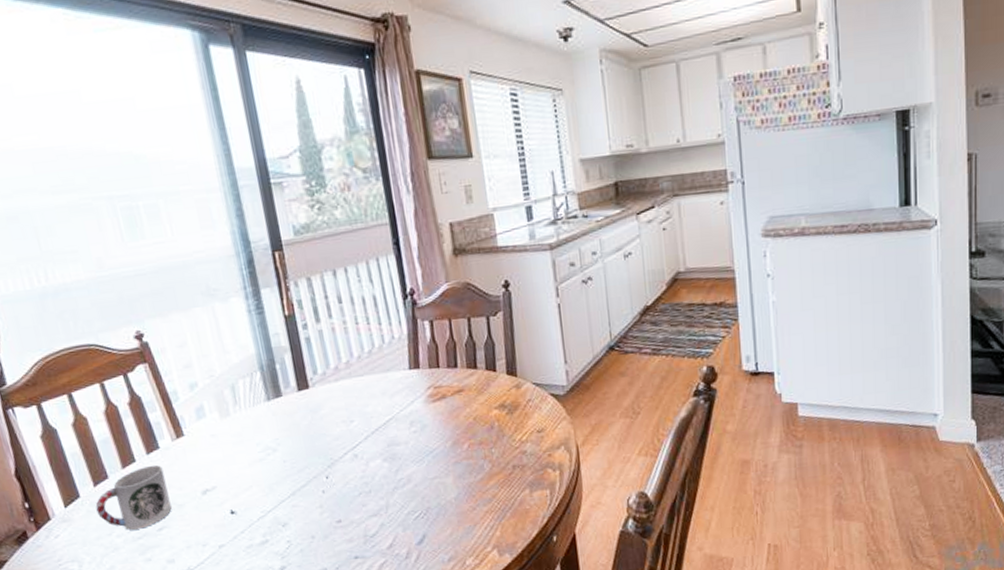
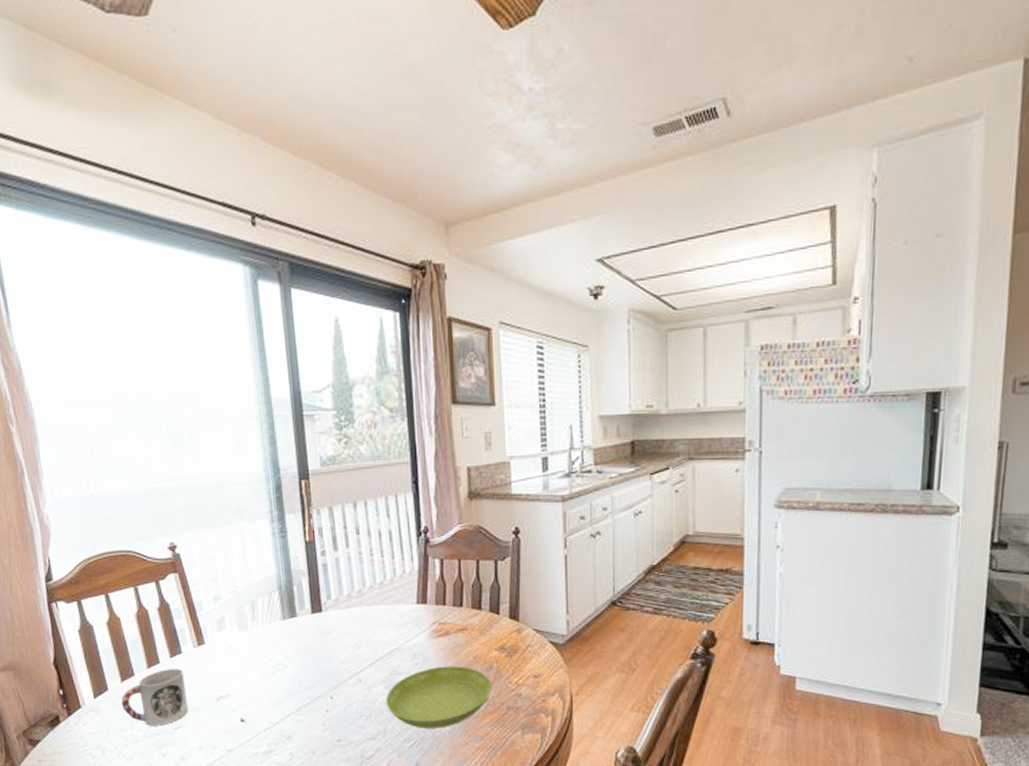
saucer: none [385,429,496,499] -> present [385,666,492,728]

